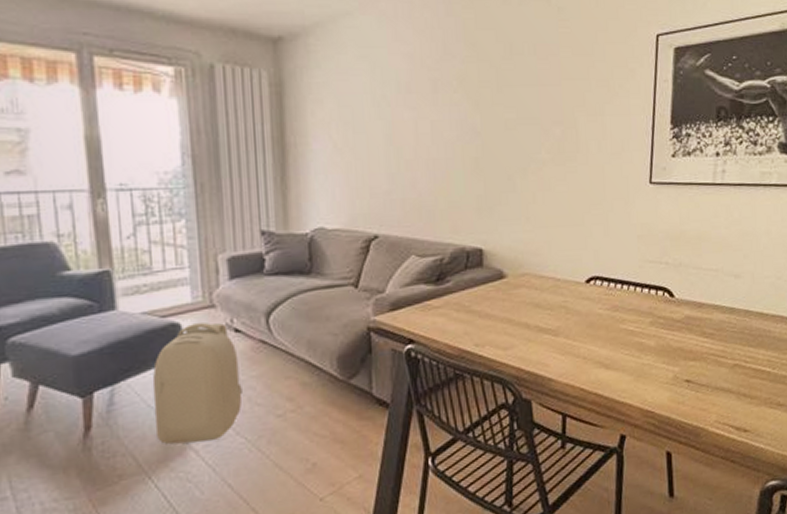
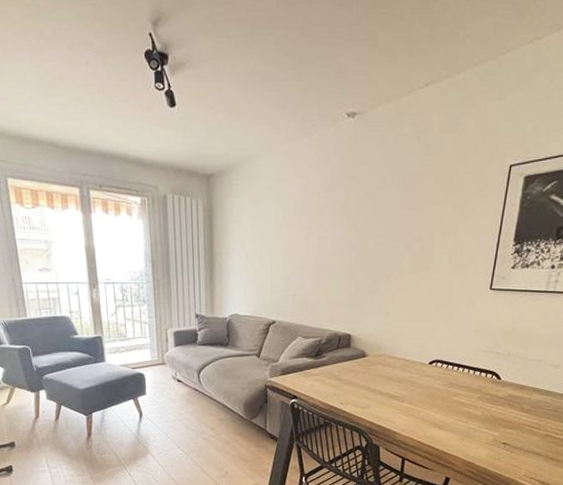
backpack: present [152,322,243,445] -> none [127,373,182,450]

